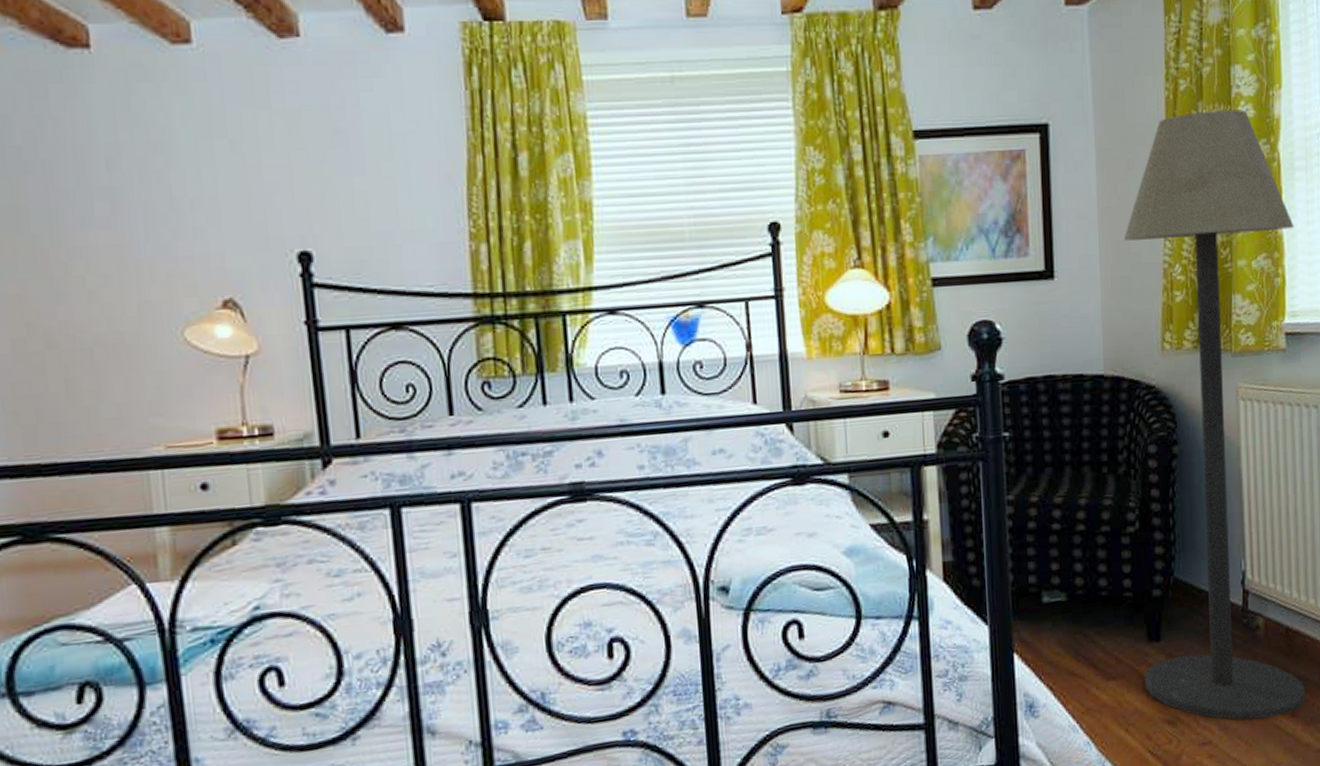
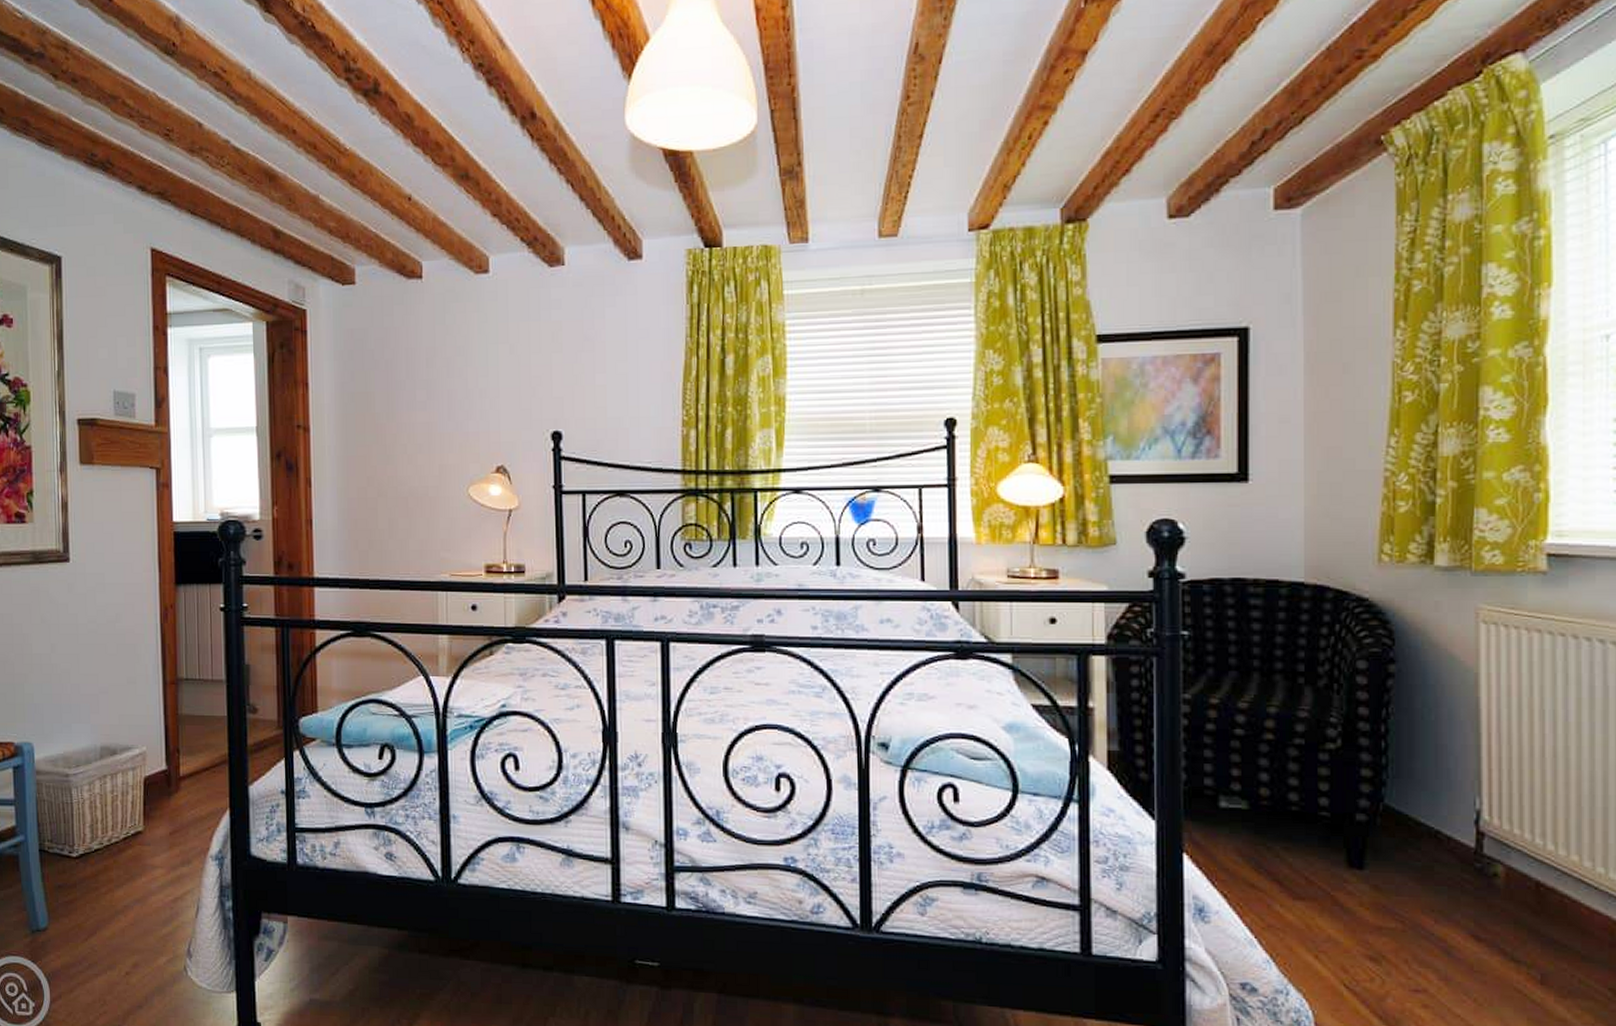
floor lamp: present [1123,110,1306,720] -> none [1334,310,1564,980]

